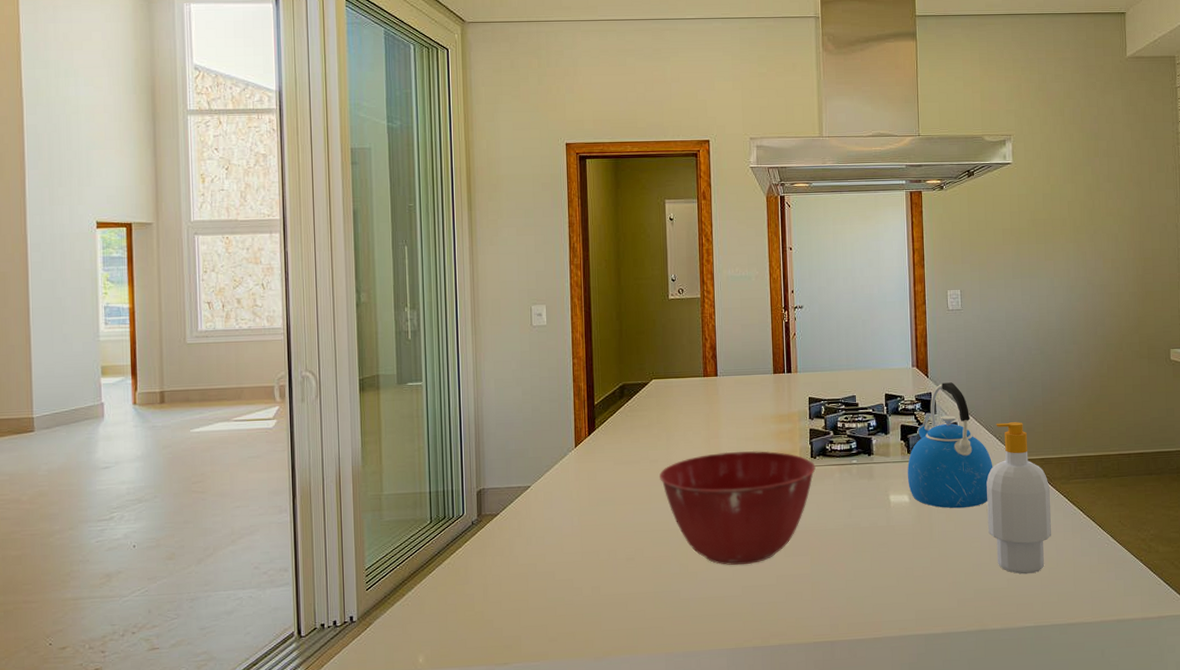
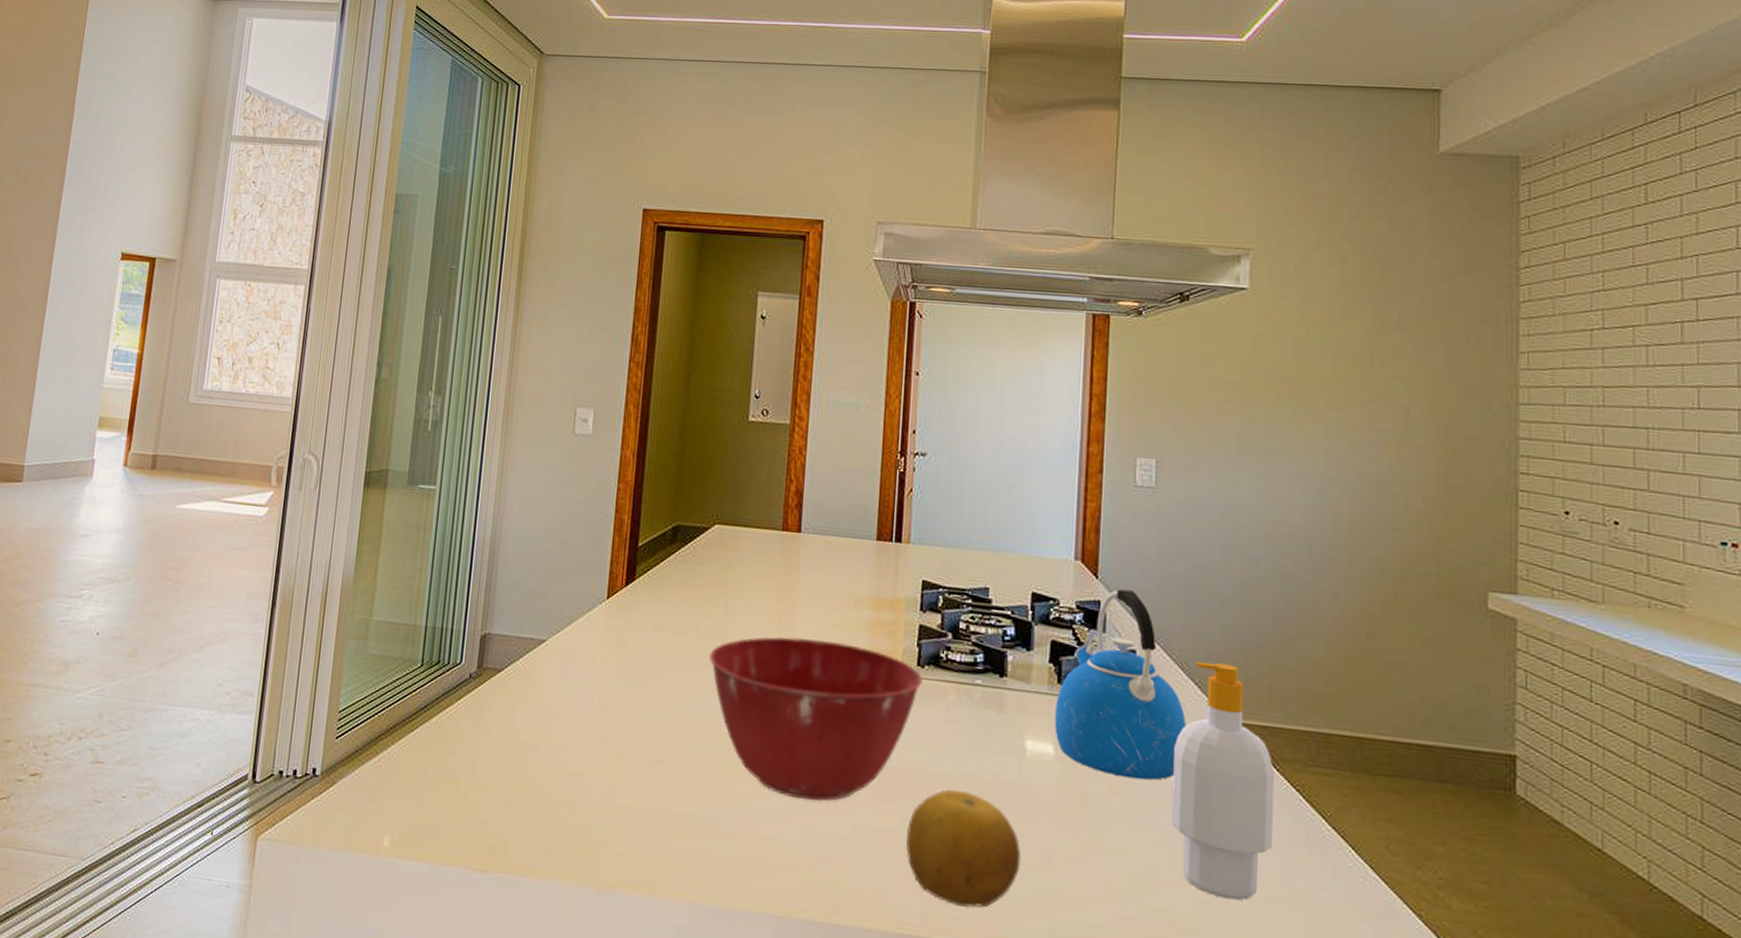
fruit: none [815,538,894,616] -> present [906,789,1021,908]

